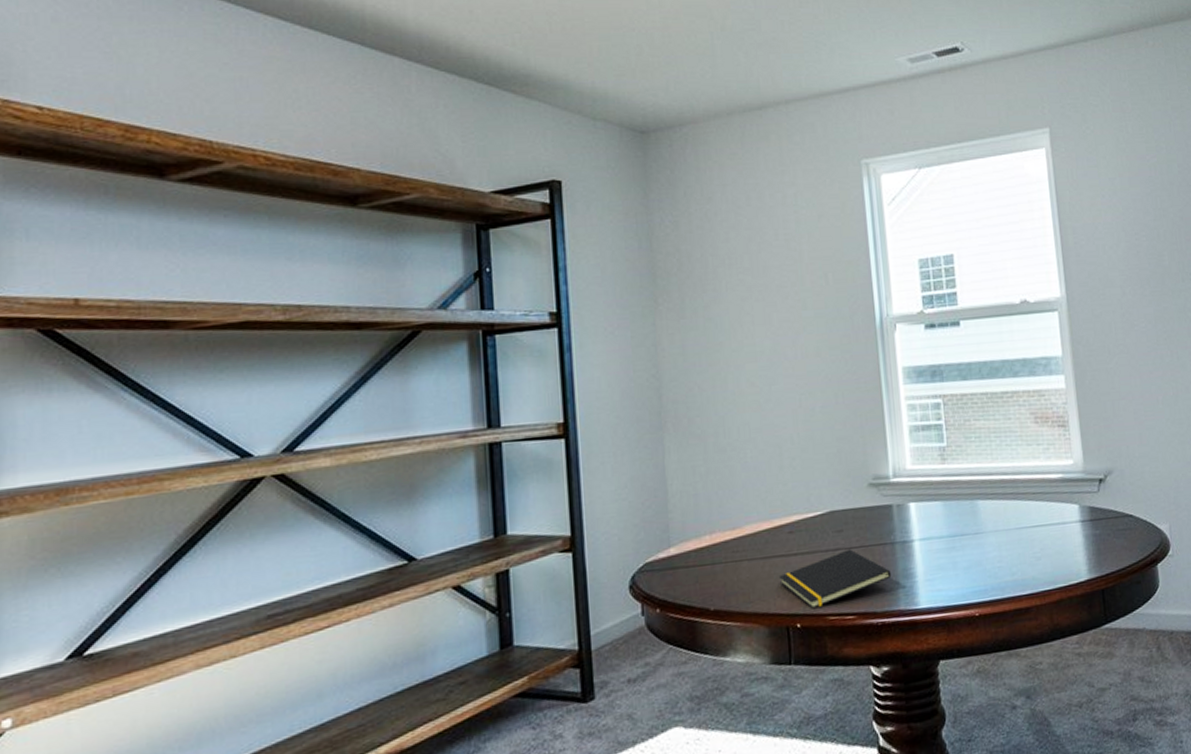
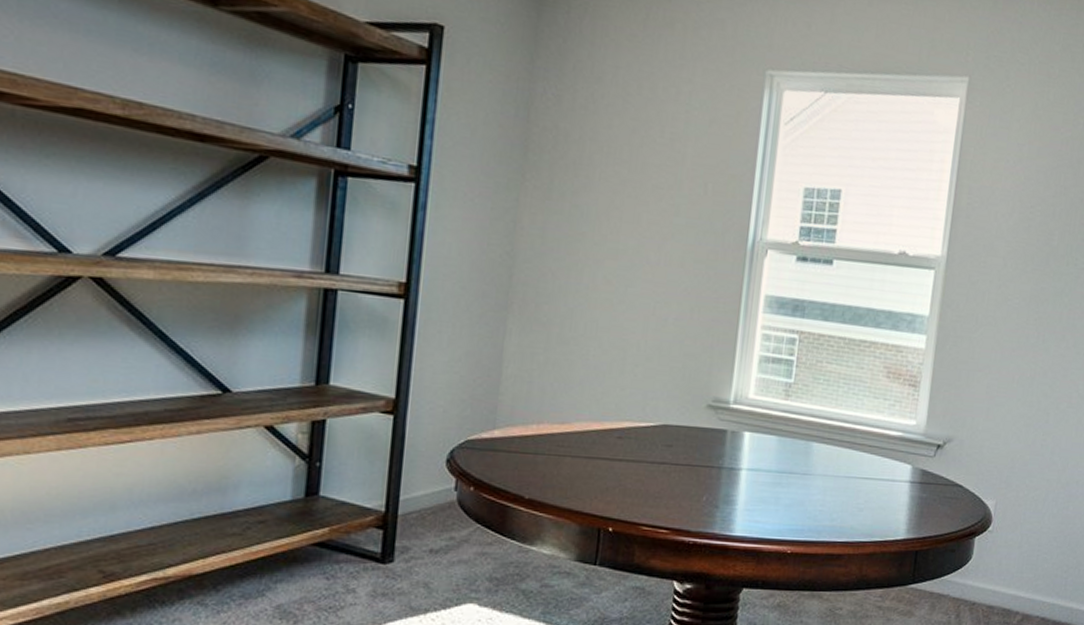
notepad: present [779,549,892,609] -> none [599,465,713,516]

